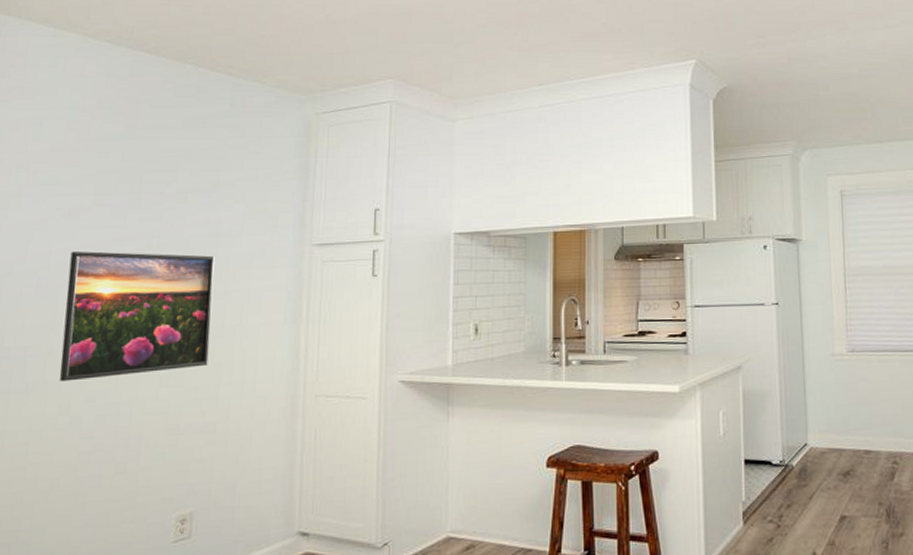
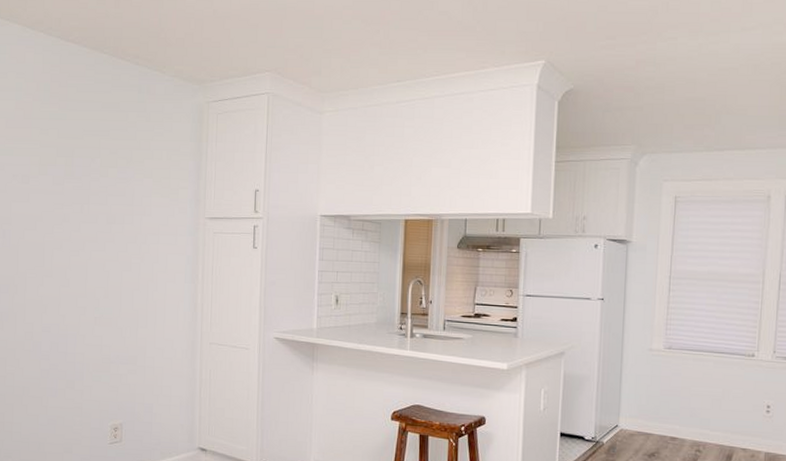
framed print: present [60,251,215,382] -> none [23,212,131,315]

